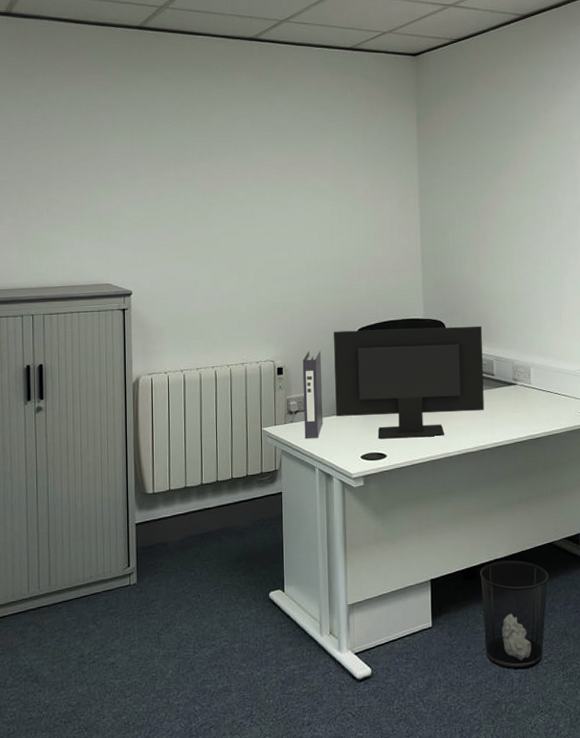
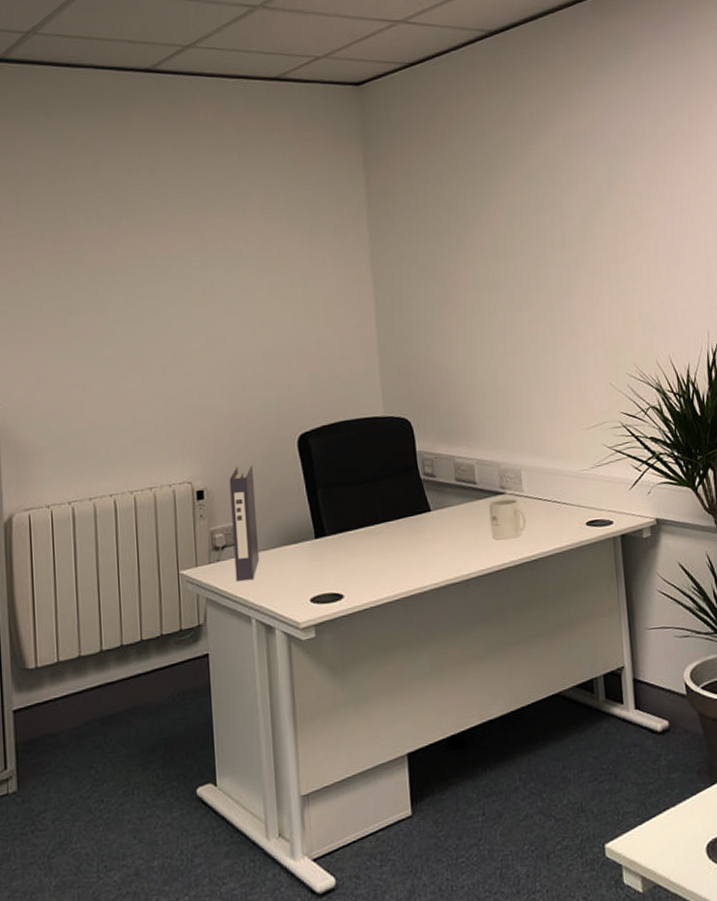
computer monitor: present [334,326,485,439] -> none [268,421,466,576]
waste bin: present [480,560,548,670] -> none [470,719,557,862]
mug: none [503,388,533,421] -> present [489,498,527,541]

